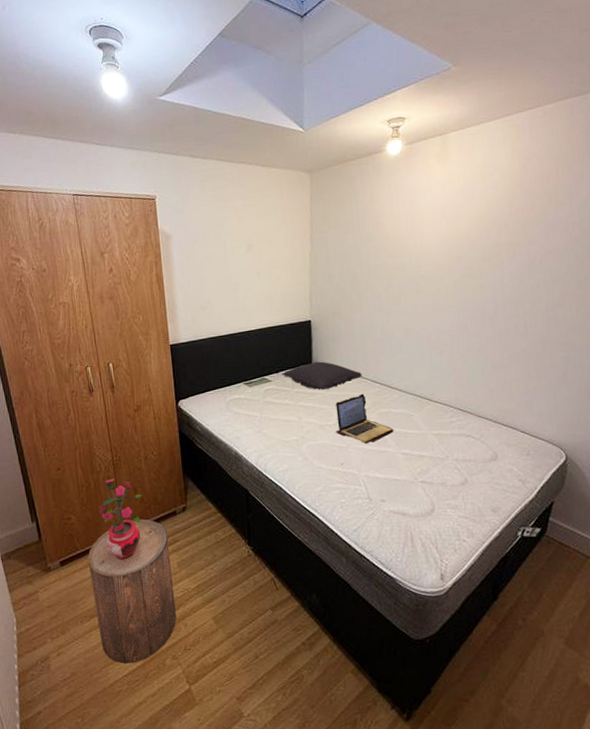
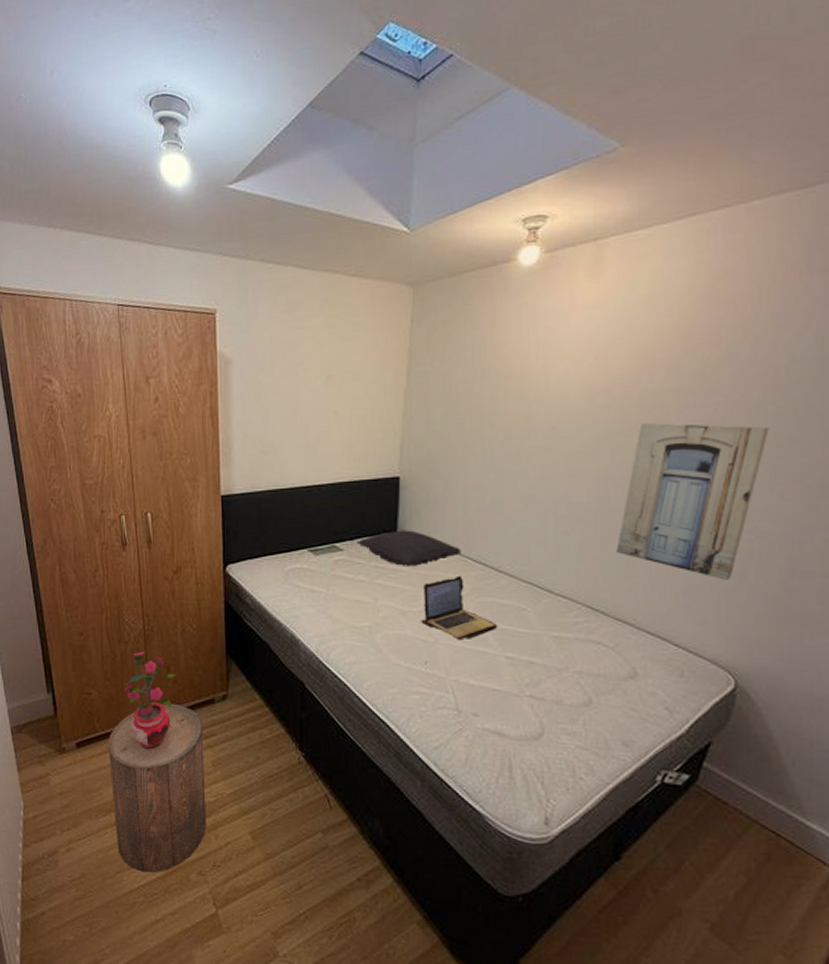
wall art: none [475,266,572,381] -> present [616,423,770,580]

